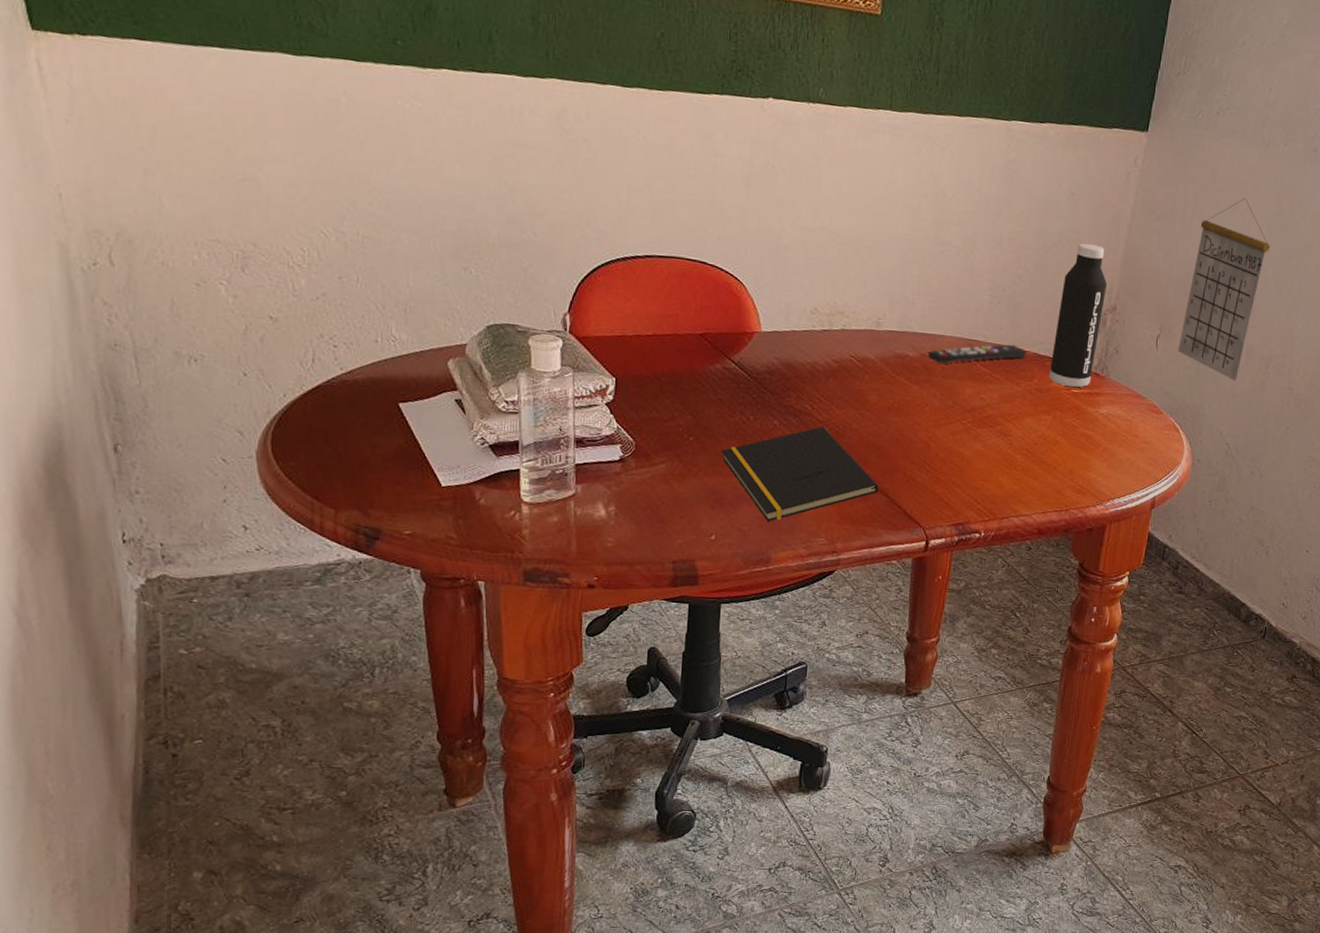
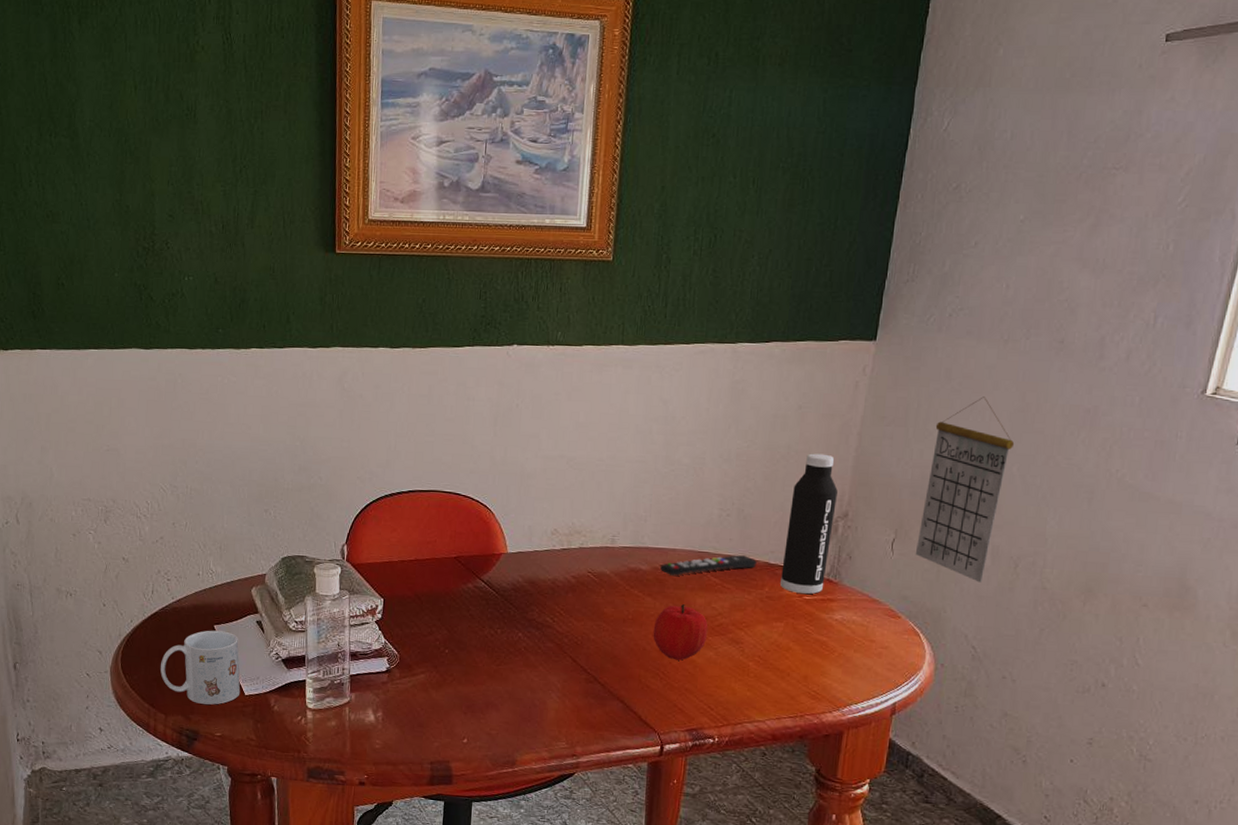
mug: none [327,409,436,498] -> present [160,630,241,705]
notepad: present [721,426,879,522] -> none [473,638,615,726]
fruit: none [919,394,977,453] -> present [653,604,708,661]

